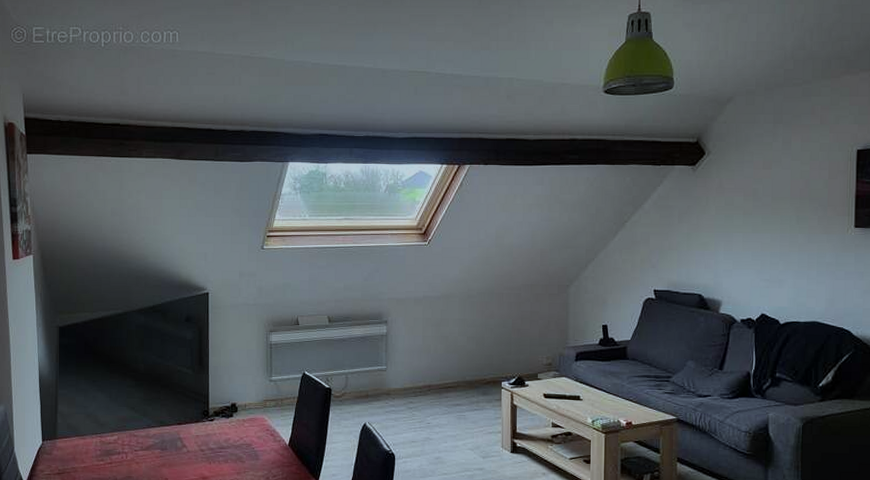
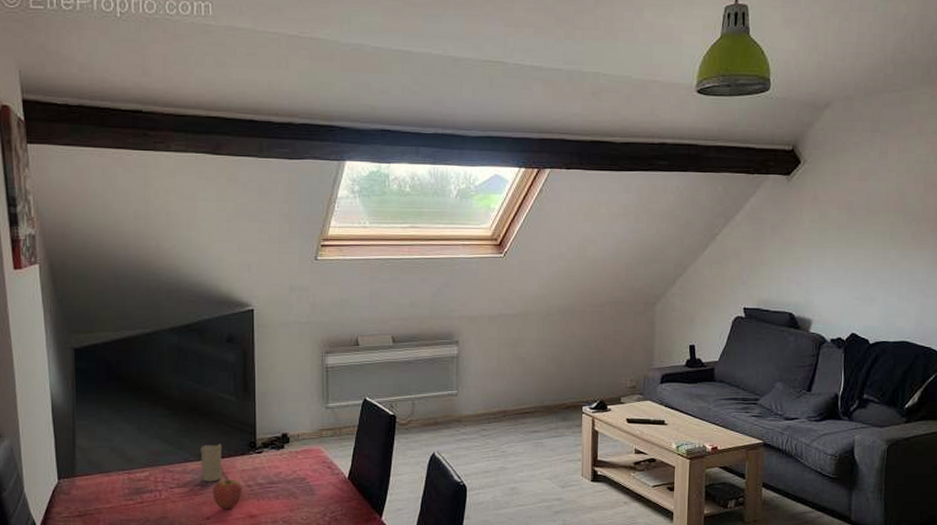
candle: none [161,412,179,446] -> present [200,444,222,482]
fruit: none [171,441,196,471] -> present [212,476,242,510]

